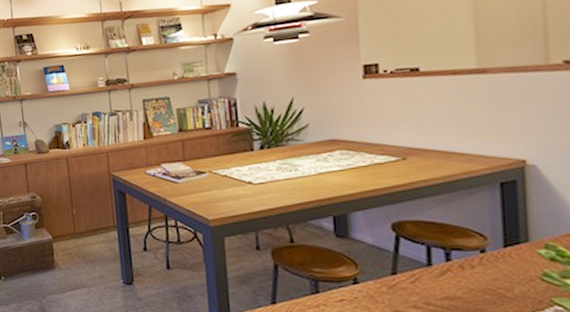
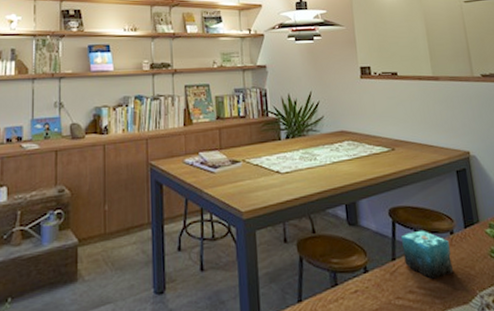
candle: none [406,246,481,297] -> present [400,230,454,279]

